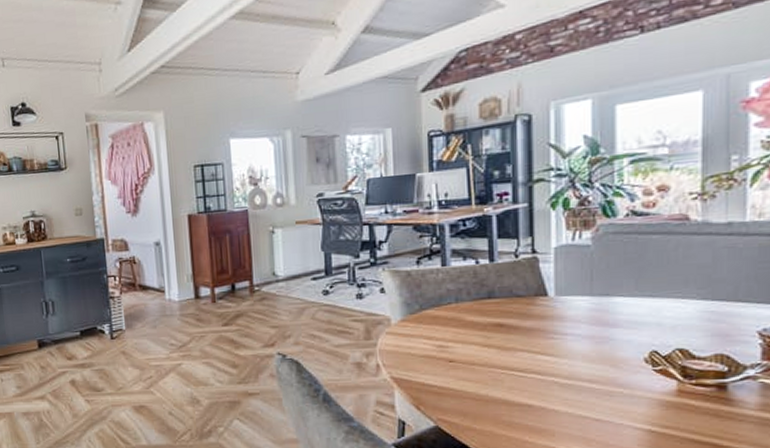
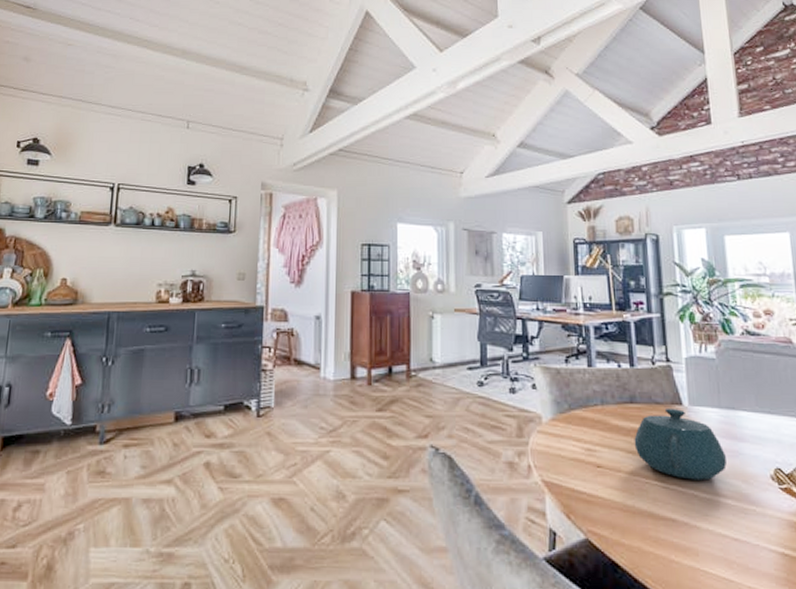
teapot: none [490,299,594,368] -> present [634,407,727,481]

